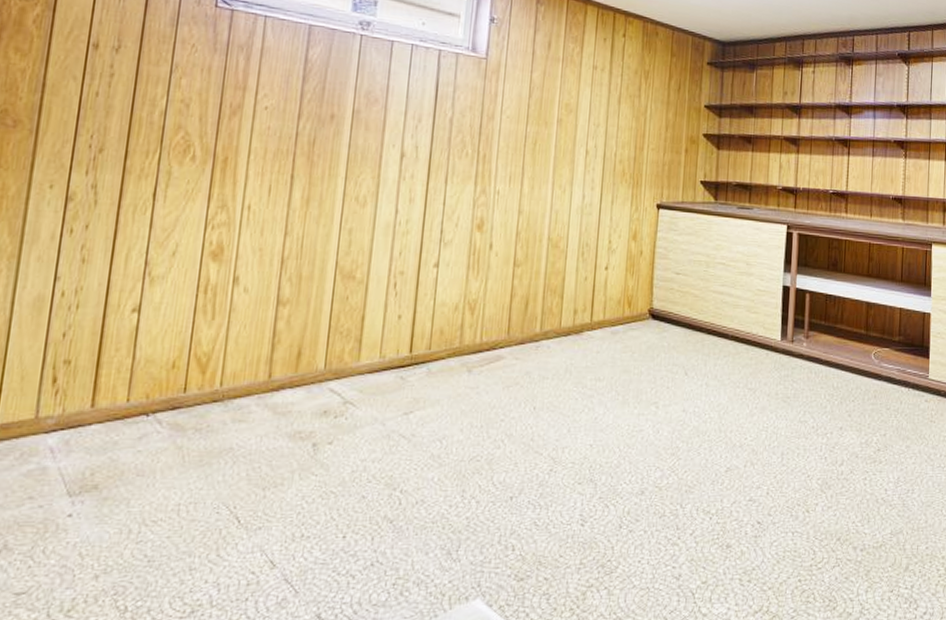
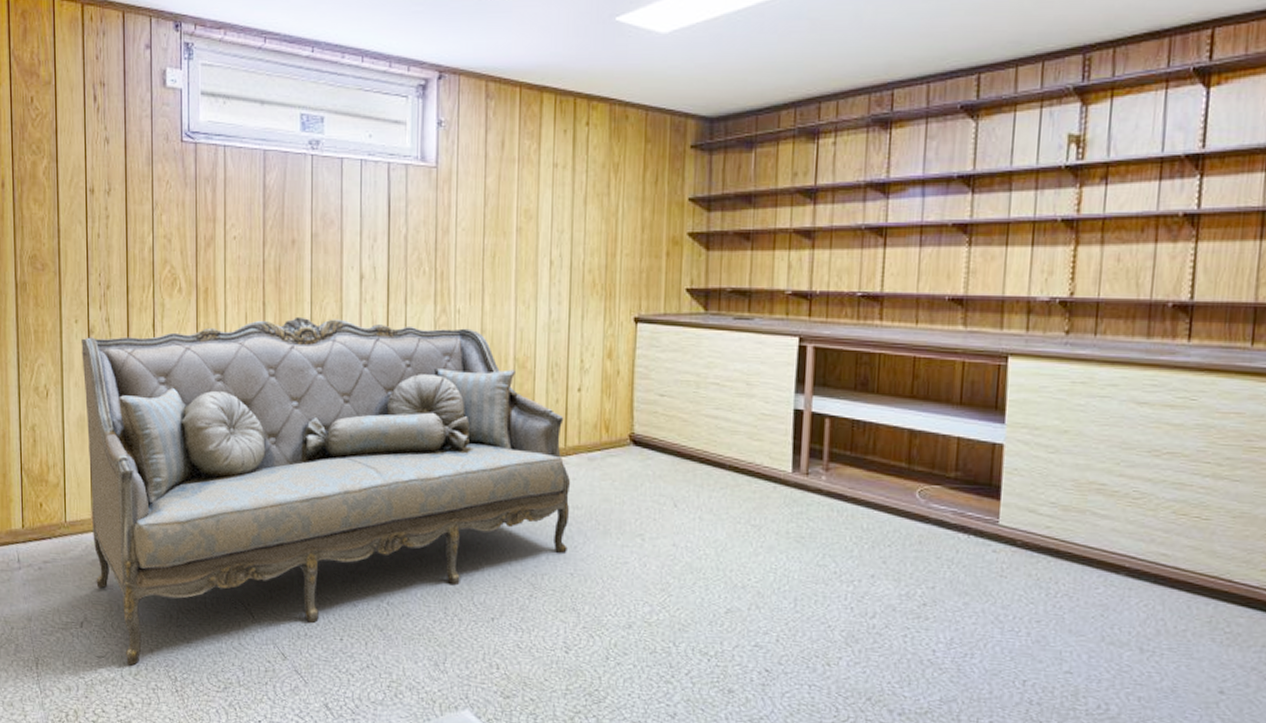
sofa: none [28,191,595,600] -> present [81,316,571,666]

